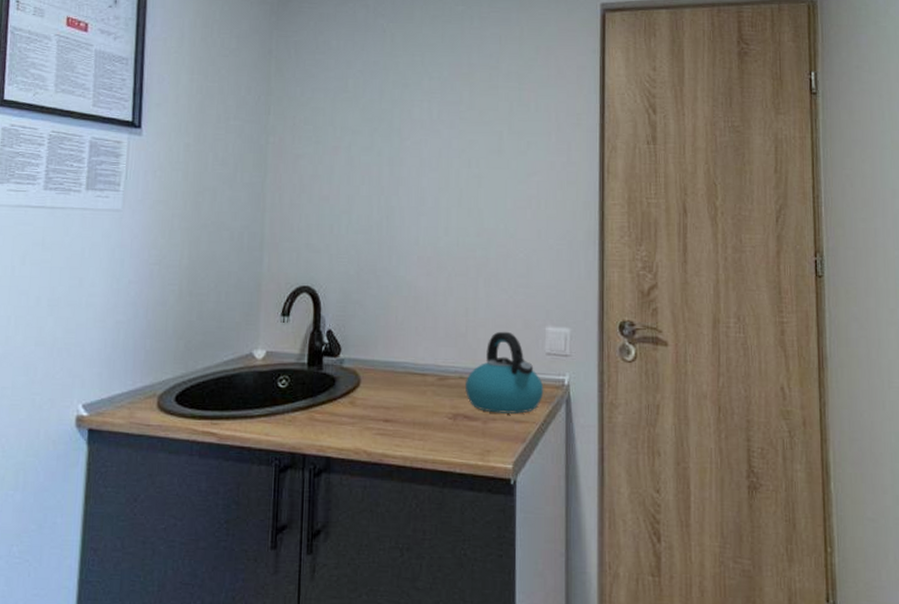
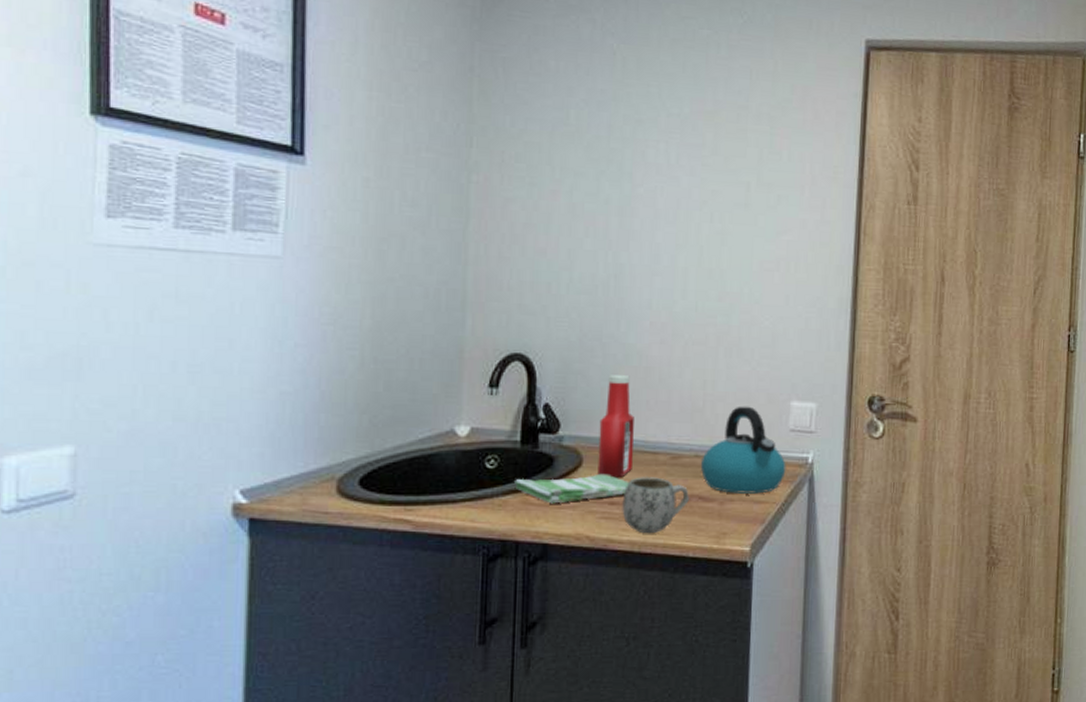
dish towel: none [302,393,401,420] -> present [515,473,629,504]
ketchup bottle: none [373,304,405,397] -> present [597,375,634,478]
mug: none [395,396,456,450] -> present [622,477,690,534]

